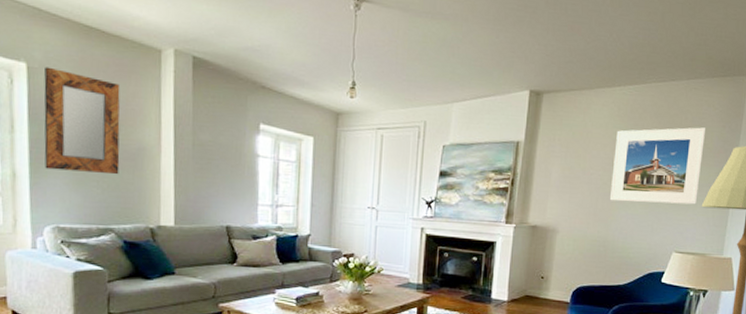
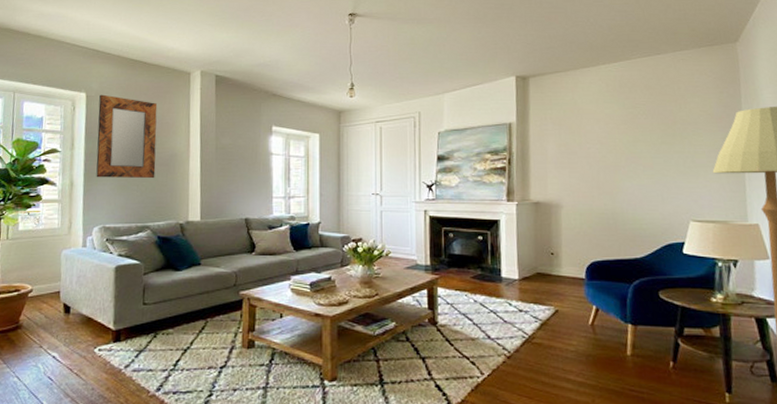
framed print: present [609,127,705,205] -> none [608,95,707,173]

